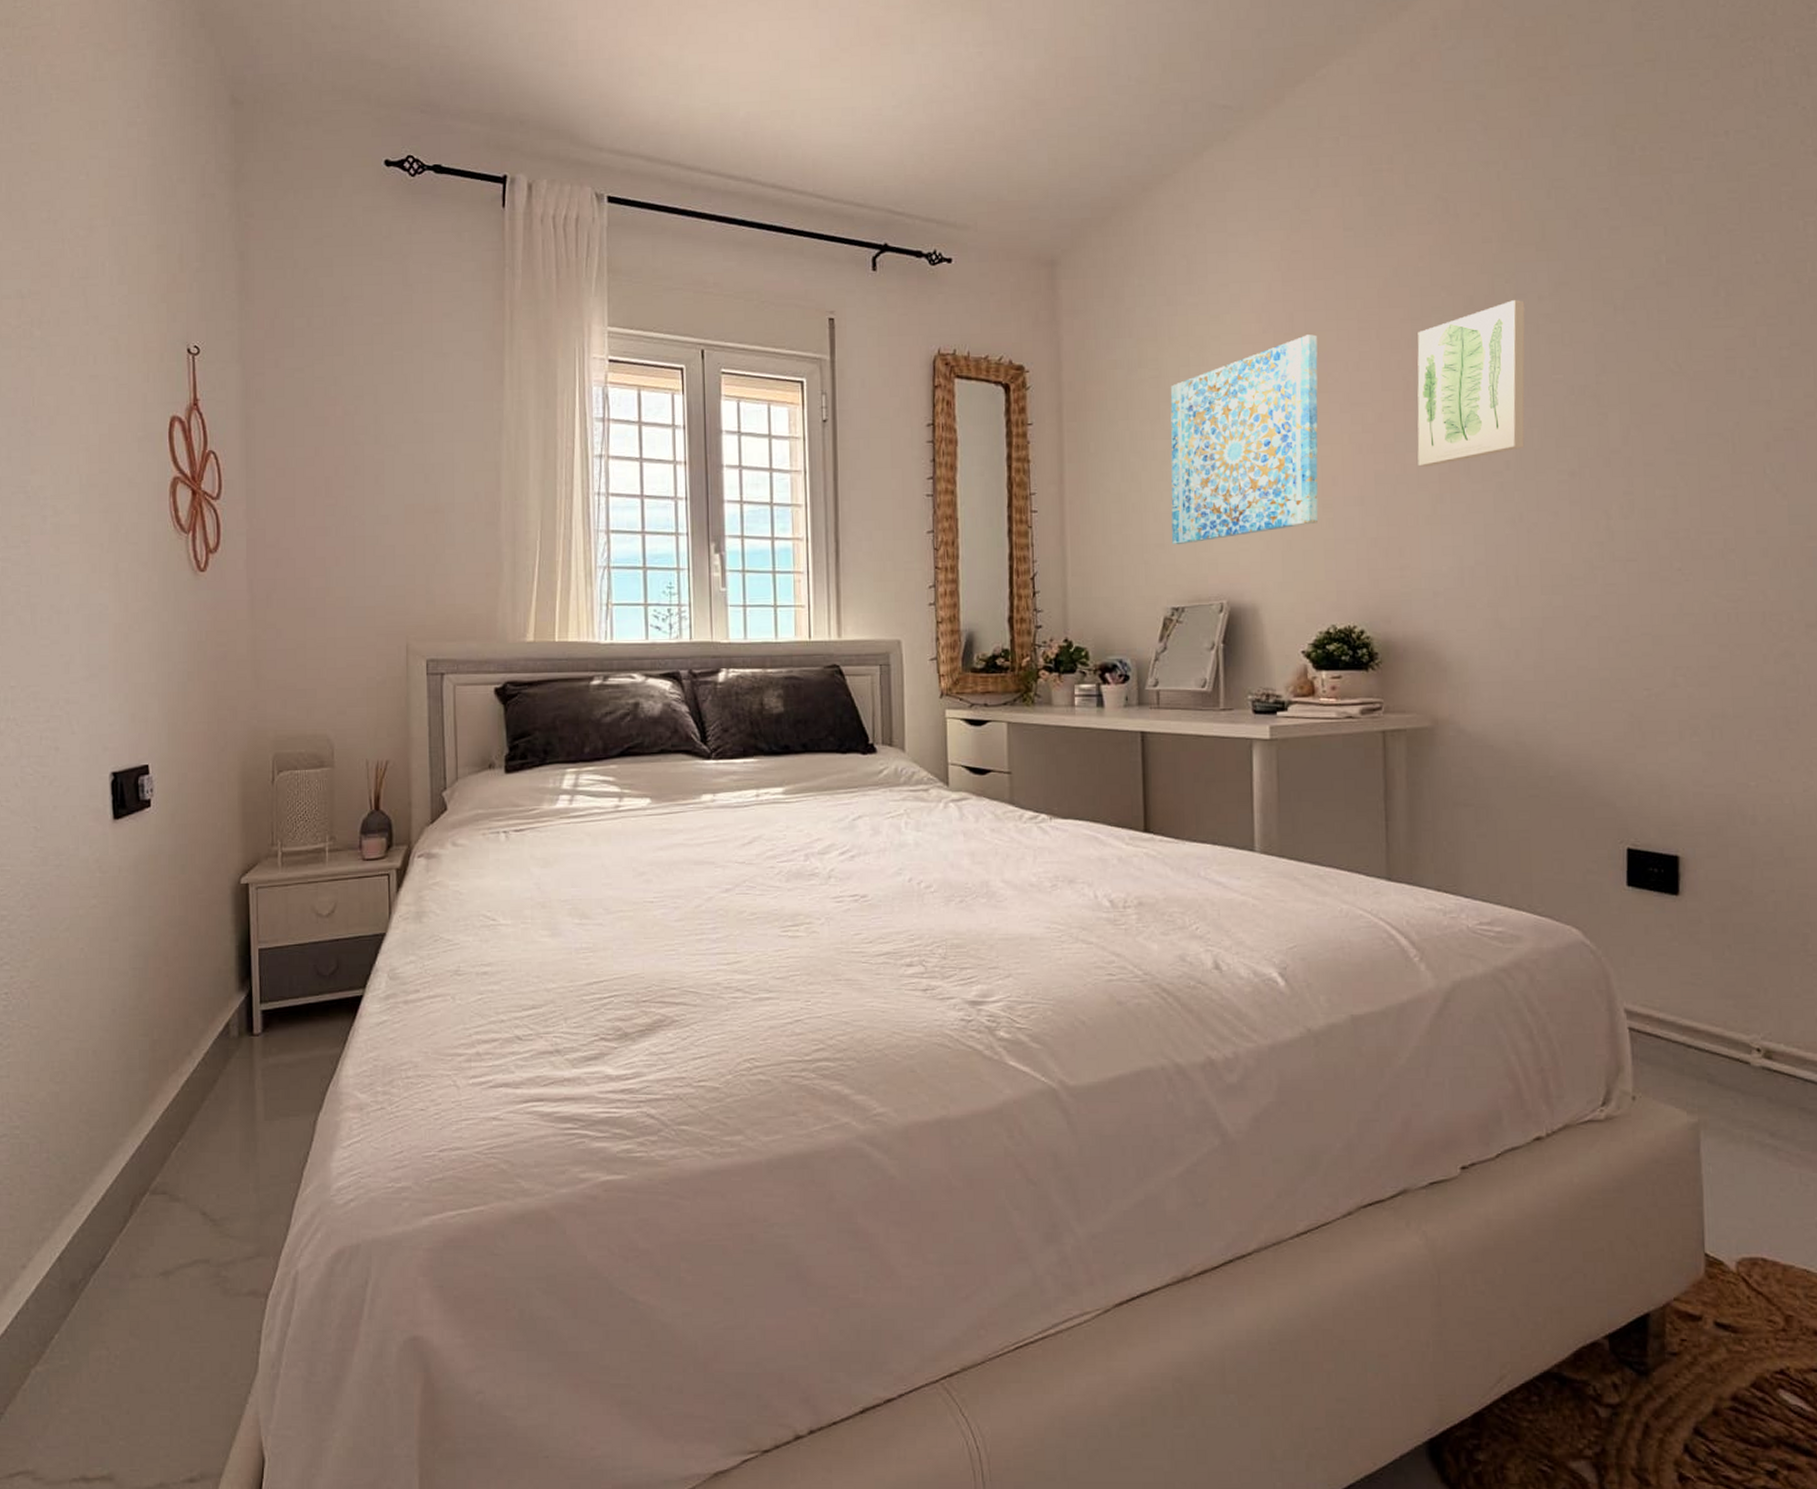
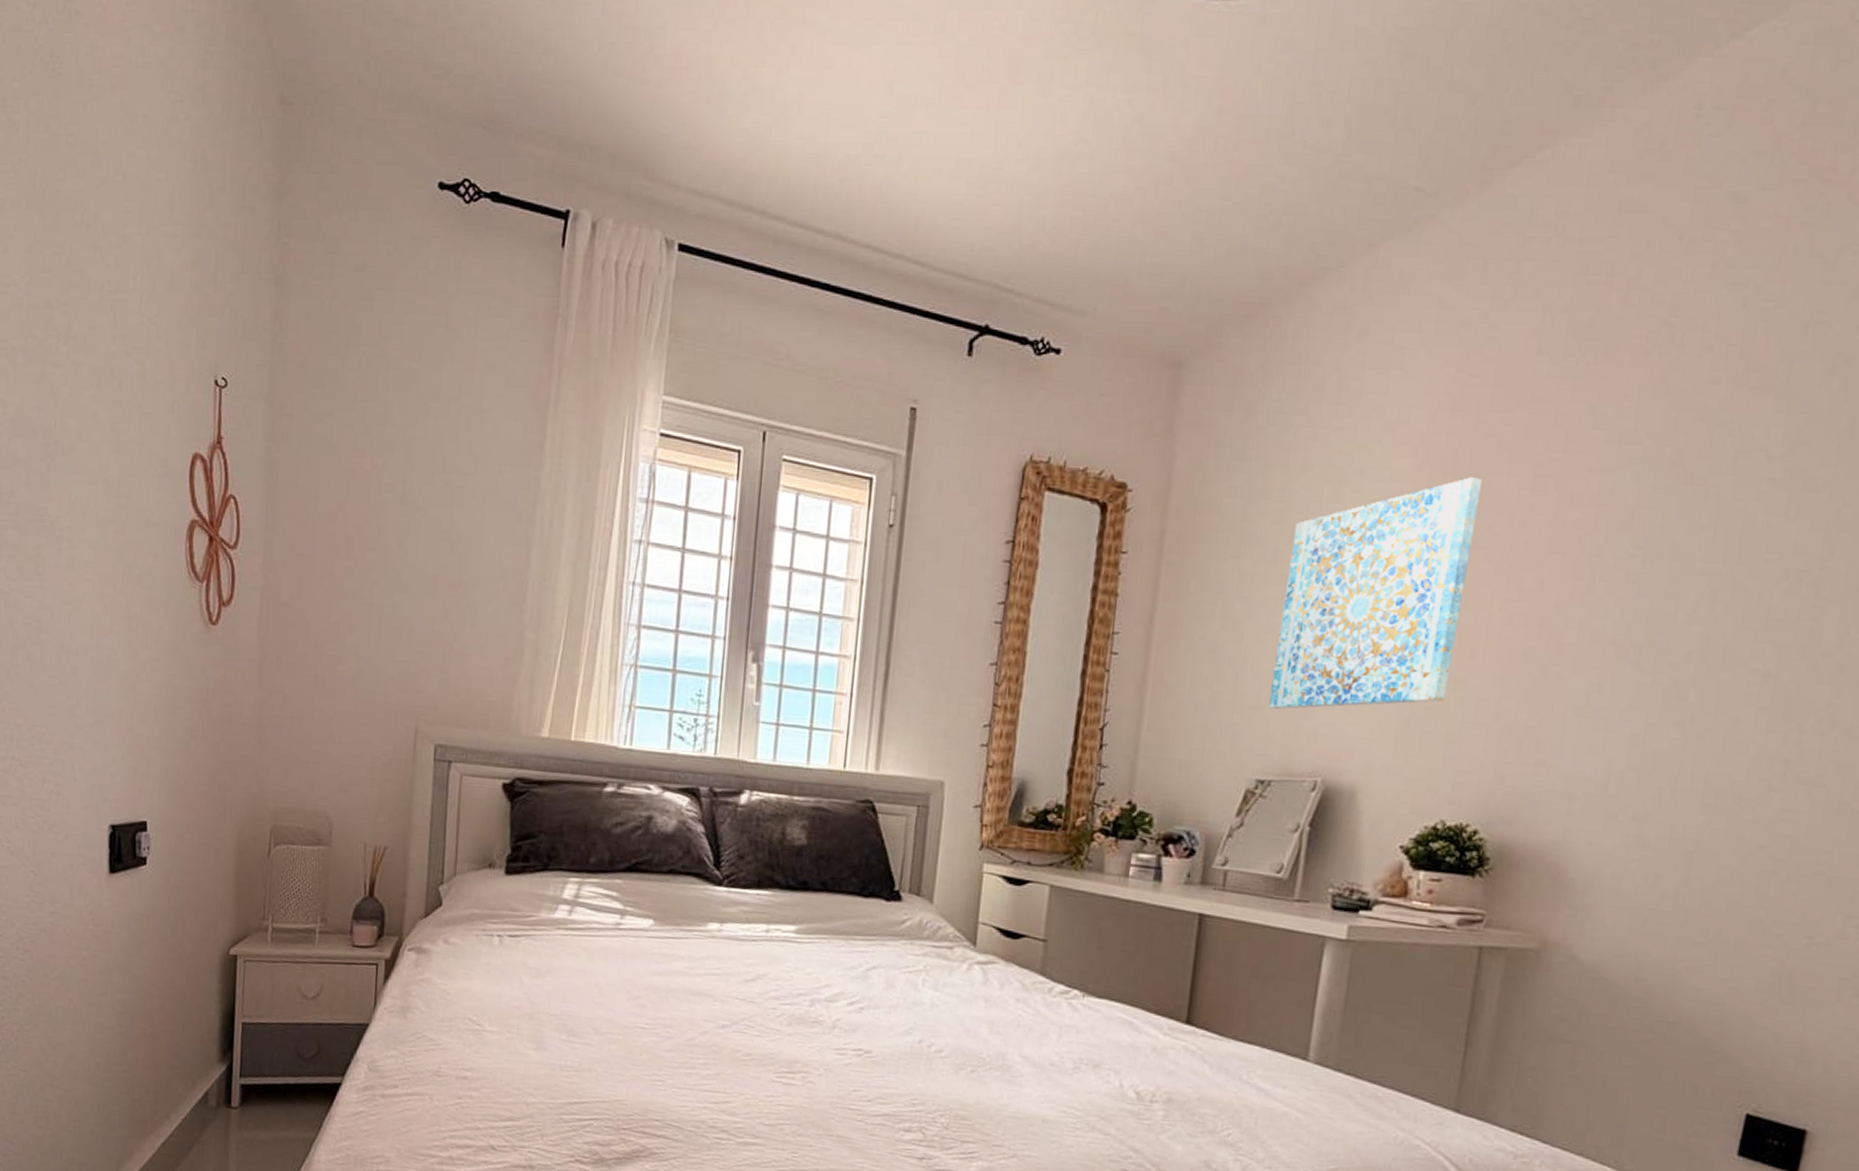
wall art: present [1417,300,1525,467] -> none [1577,458,1748,649]

